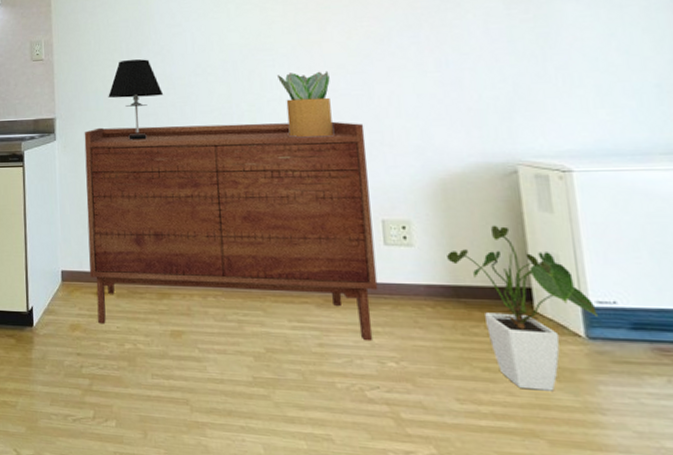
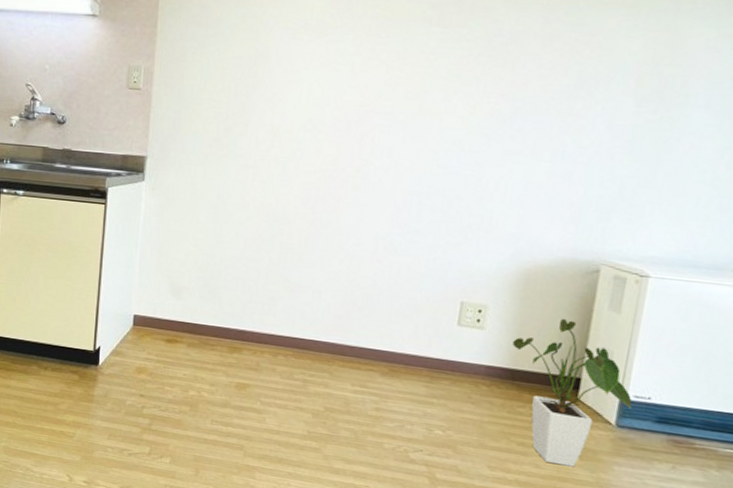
sideboard: present [84,121,378,342] -> none [162,173,466,411]
table lamp: present [108,59,164,140] -> none [207,102,268,193]
potted plant: present [276,70,333,137] -> none [389,142,444,214]

